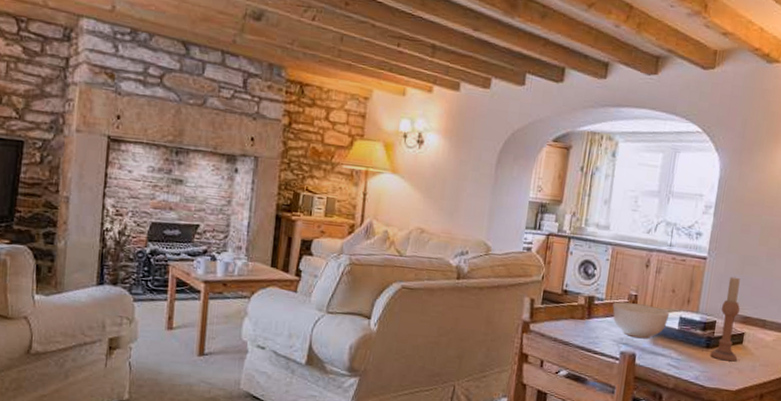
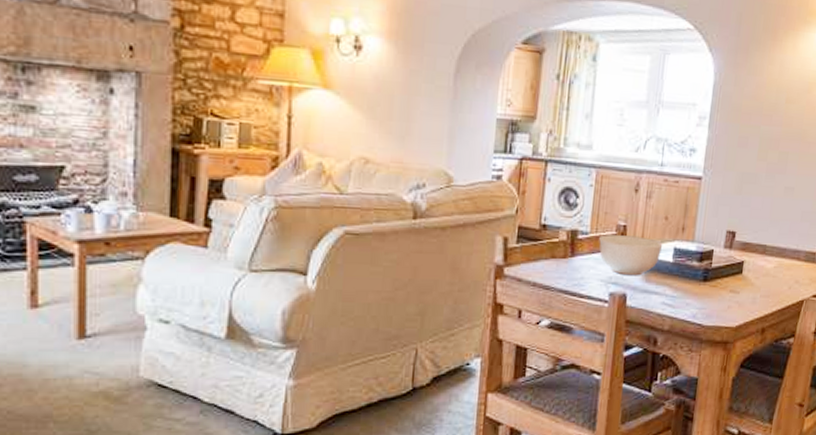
candlestick: present [710,276,740,362] -> none [708,198,739,295]

